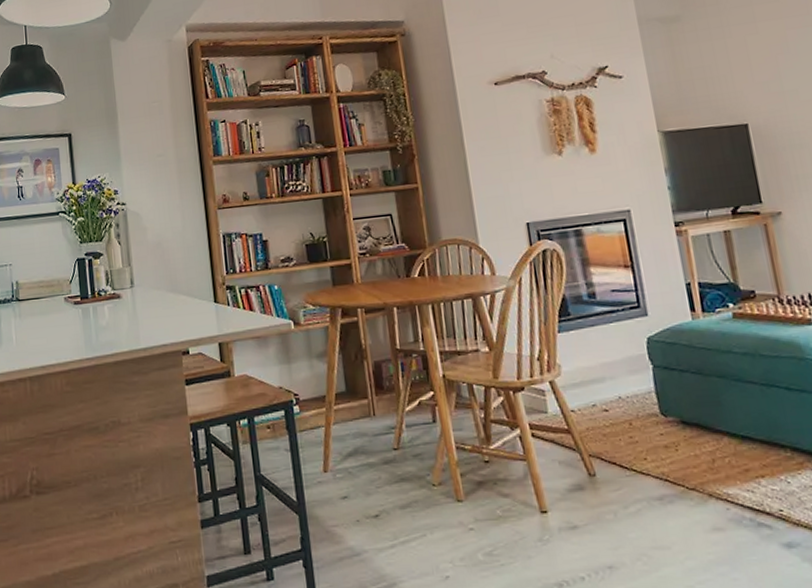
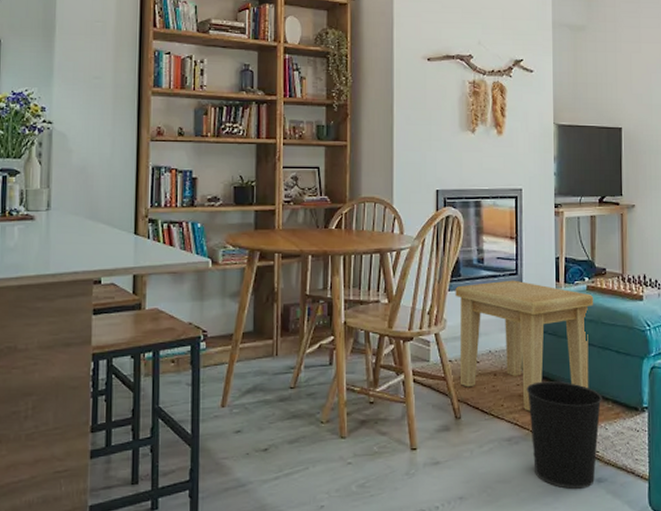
side table: none [566,314,756,465] -> present [455,280,594,411]
wastebasket: none [672,427,783,557] -> present [526,381,602,490]

